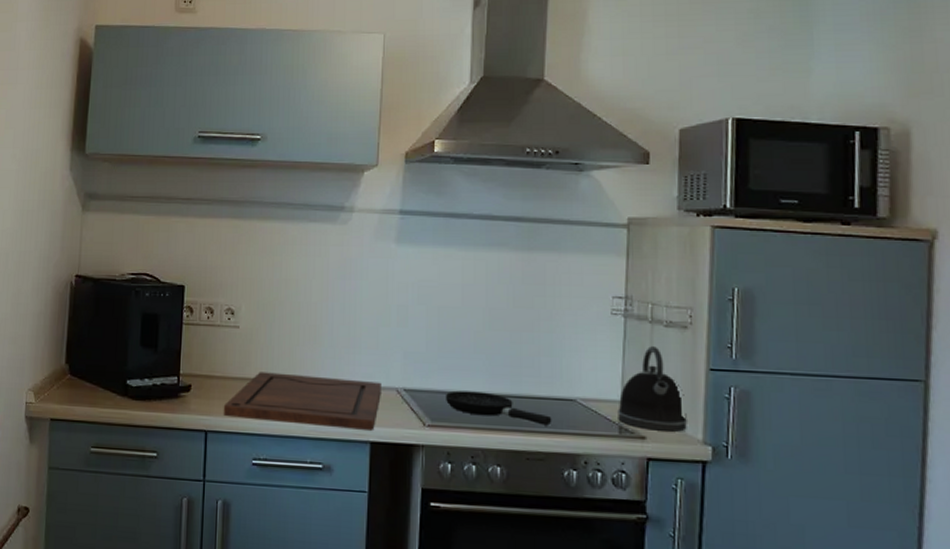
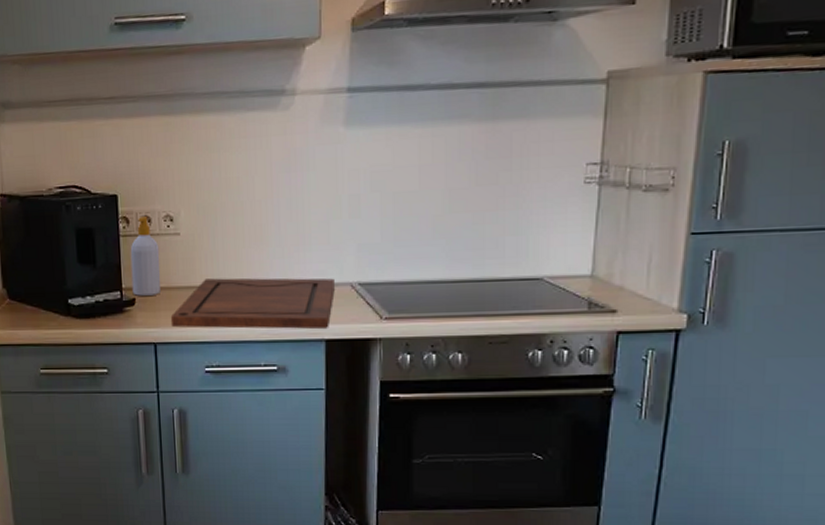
soap bottle: none [189,308,219,384] -> present [130,217,161,297]
frying pan: present [445,390,552,426] -> none [402,279,517,308]
kettle: present [618,346,689,432] -> none [587,214,664,303]

